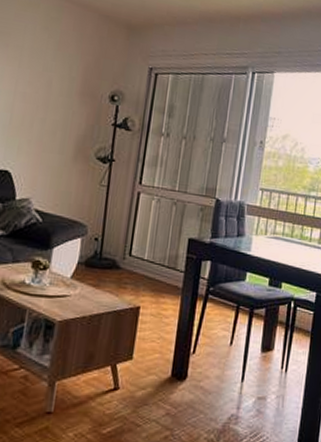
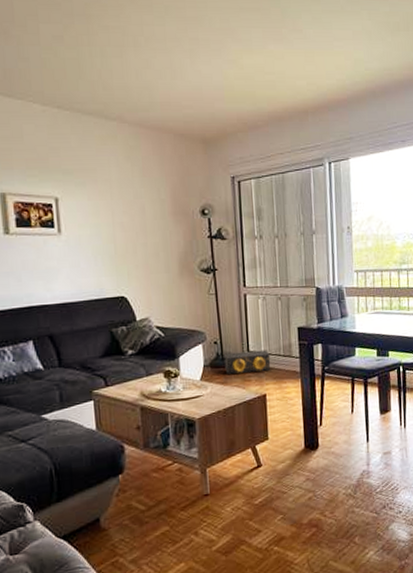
speaker: none [100,253,153,280] -> present [224,350,271,375]

